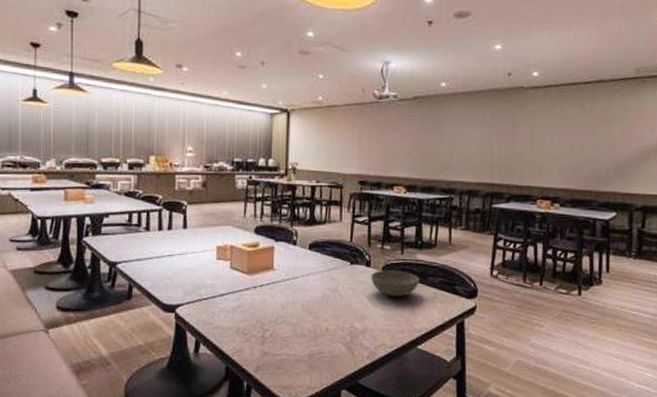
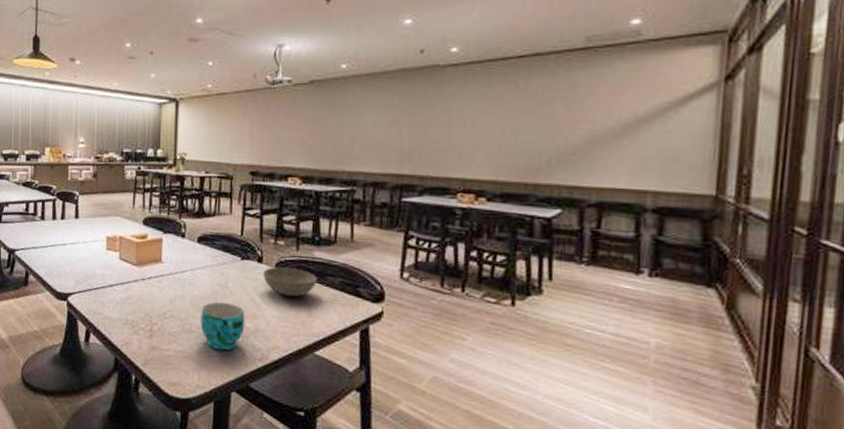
cup: none [312,305,354,352] -> present [200,301,245,351]

